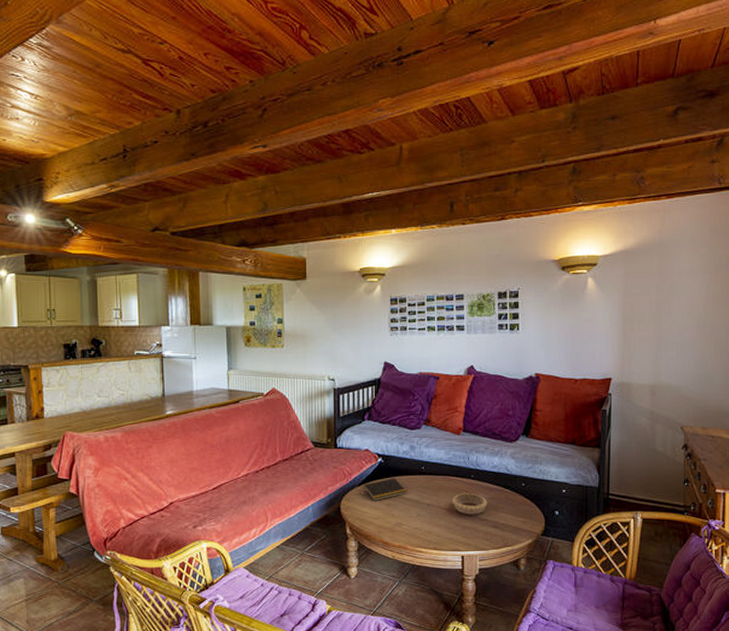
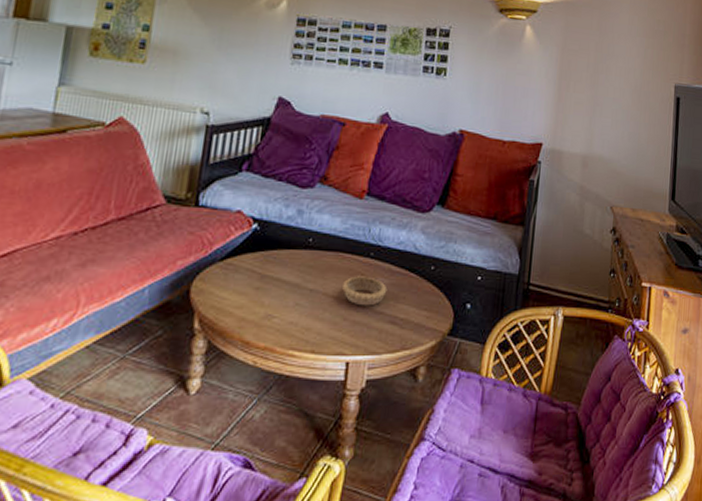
notepad: present [363,478,407,502] -> none [226,252,286,284]

